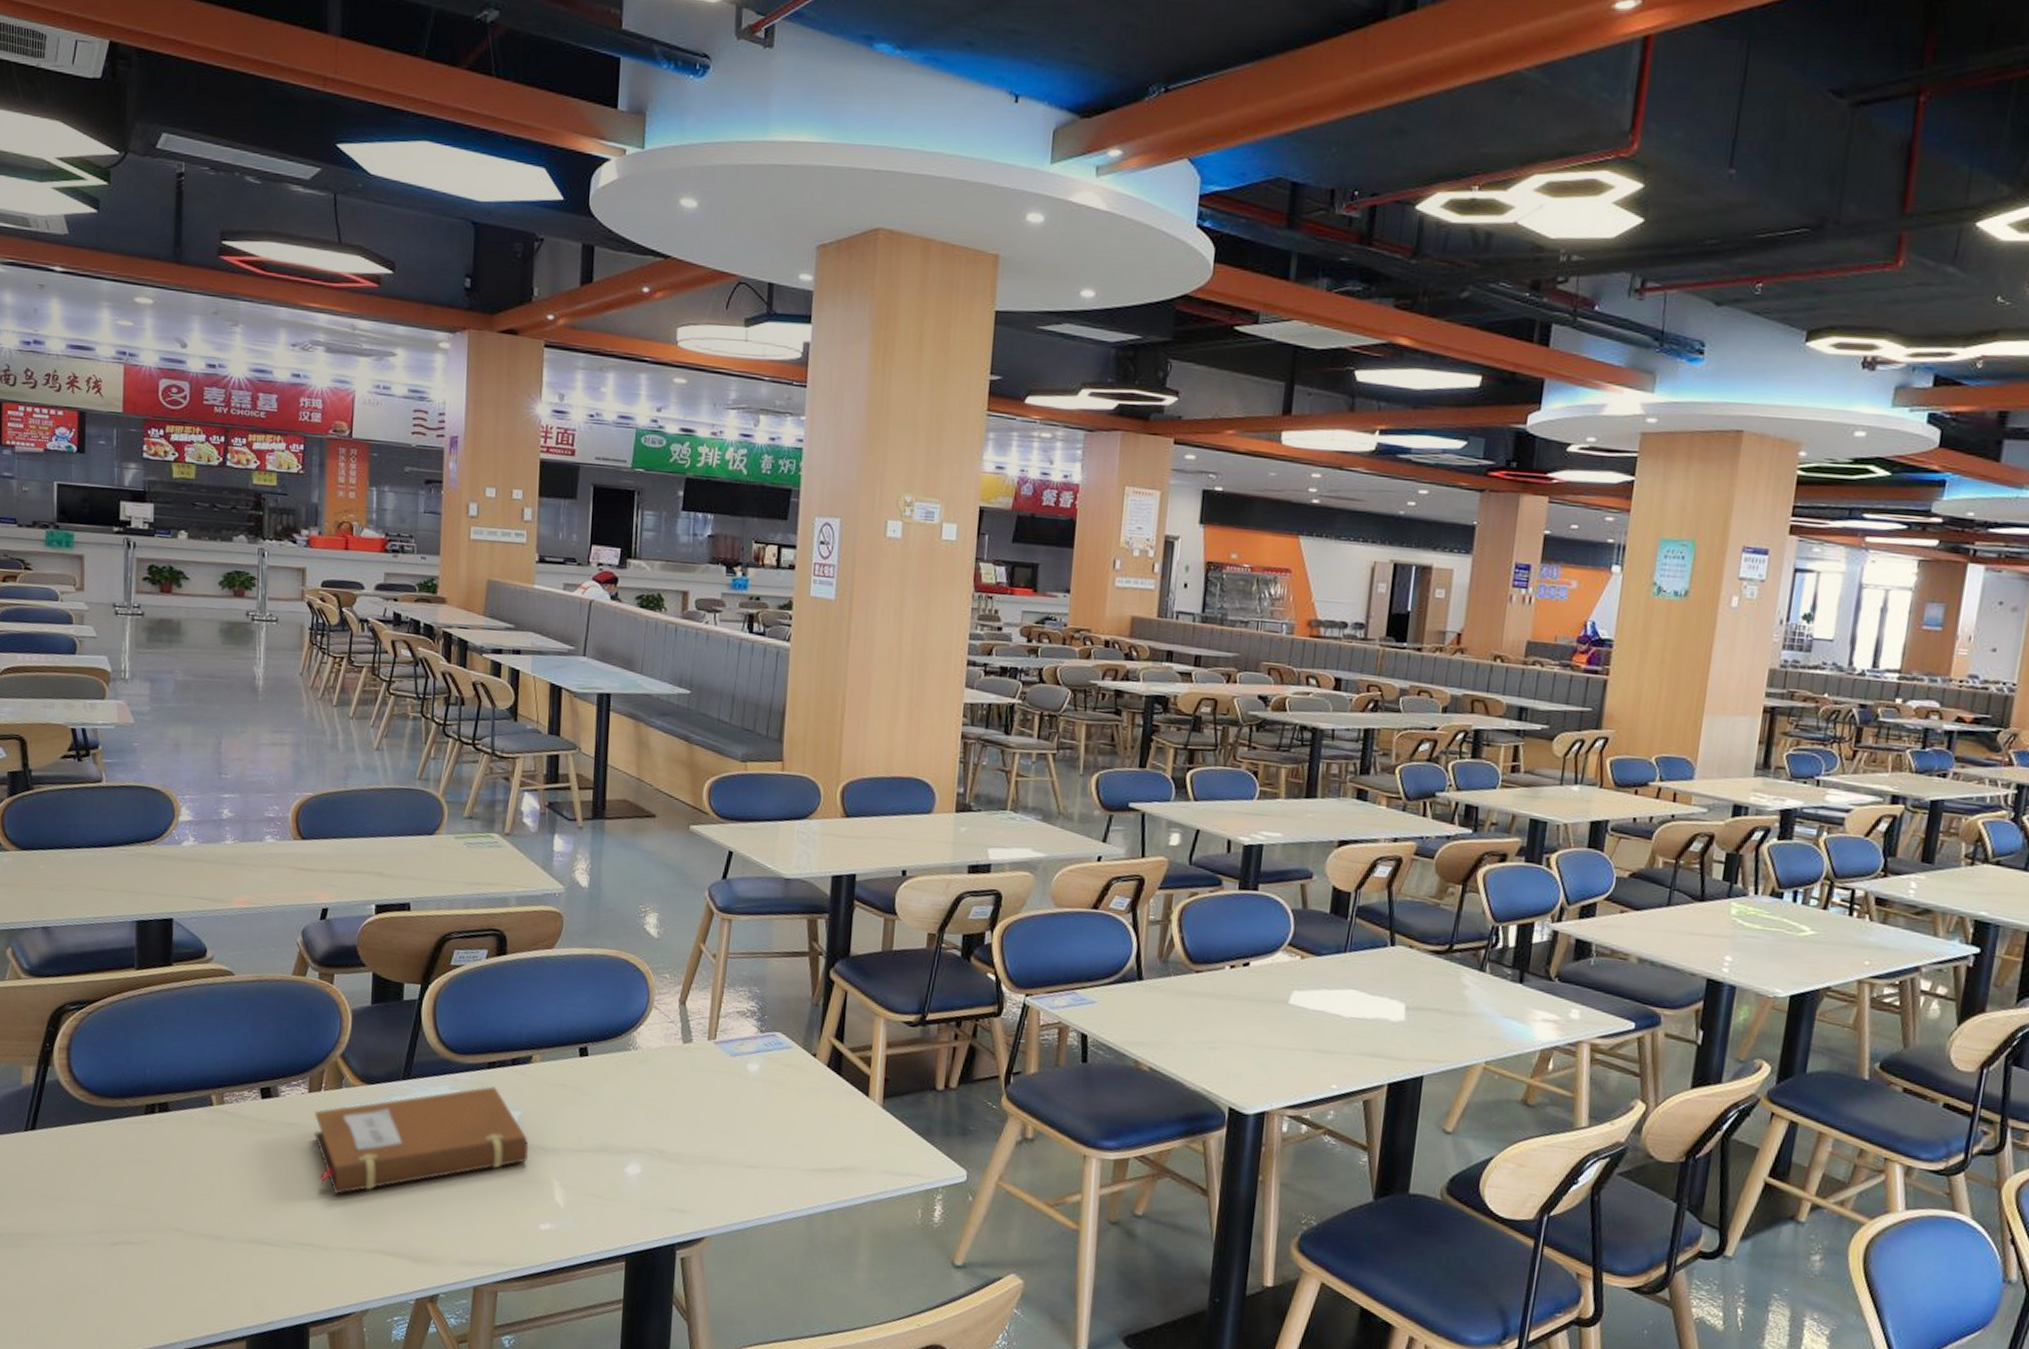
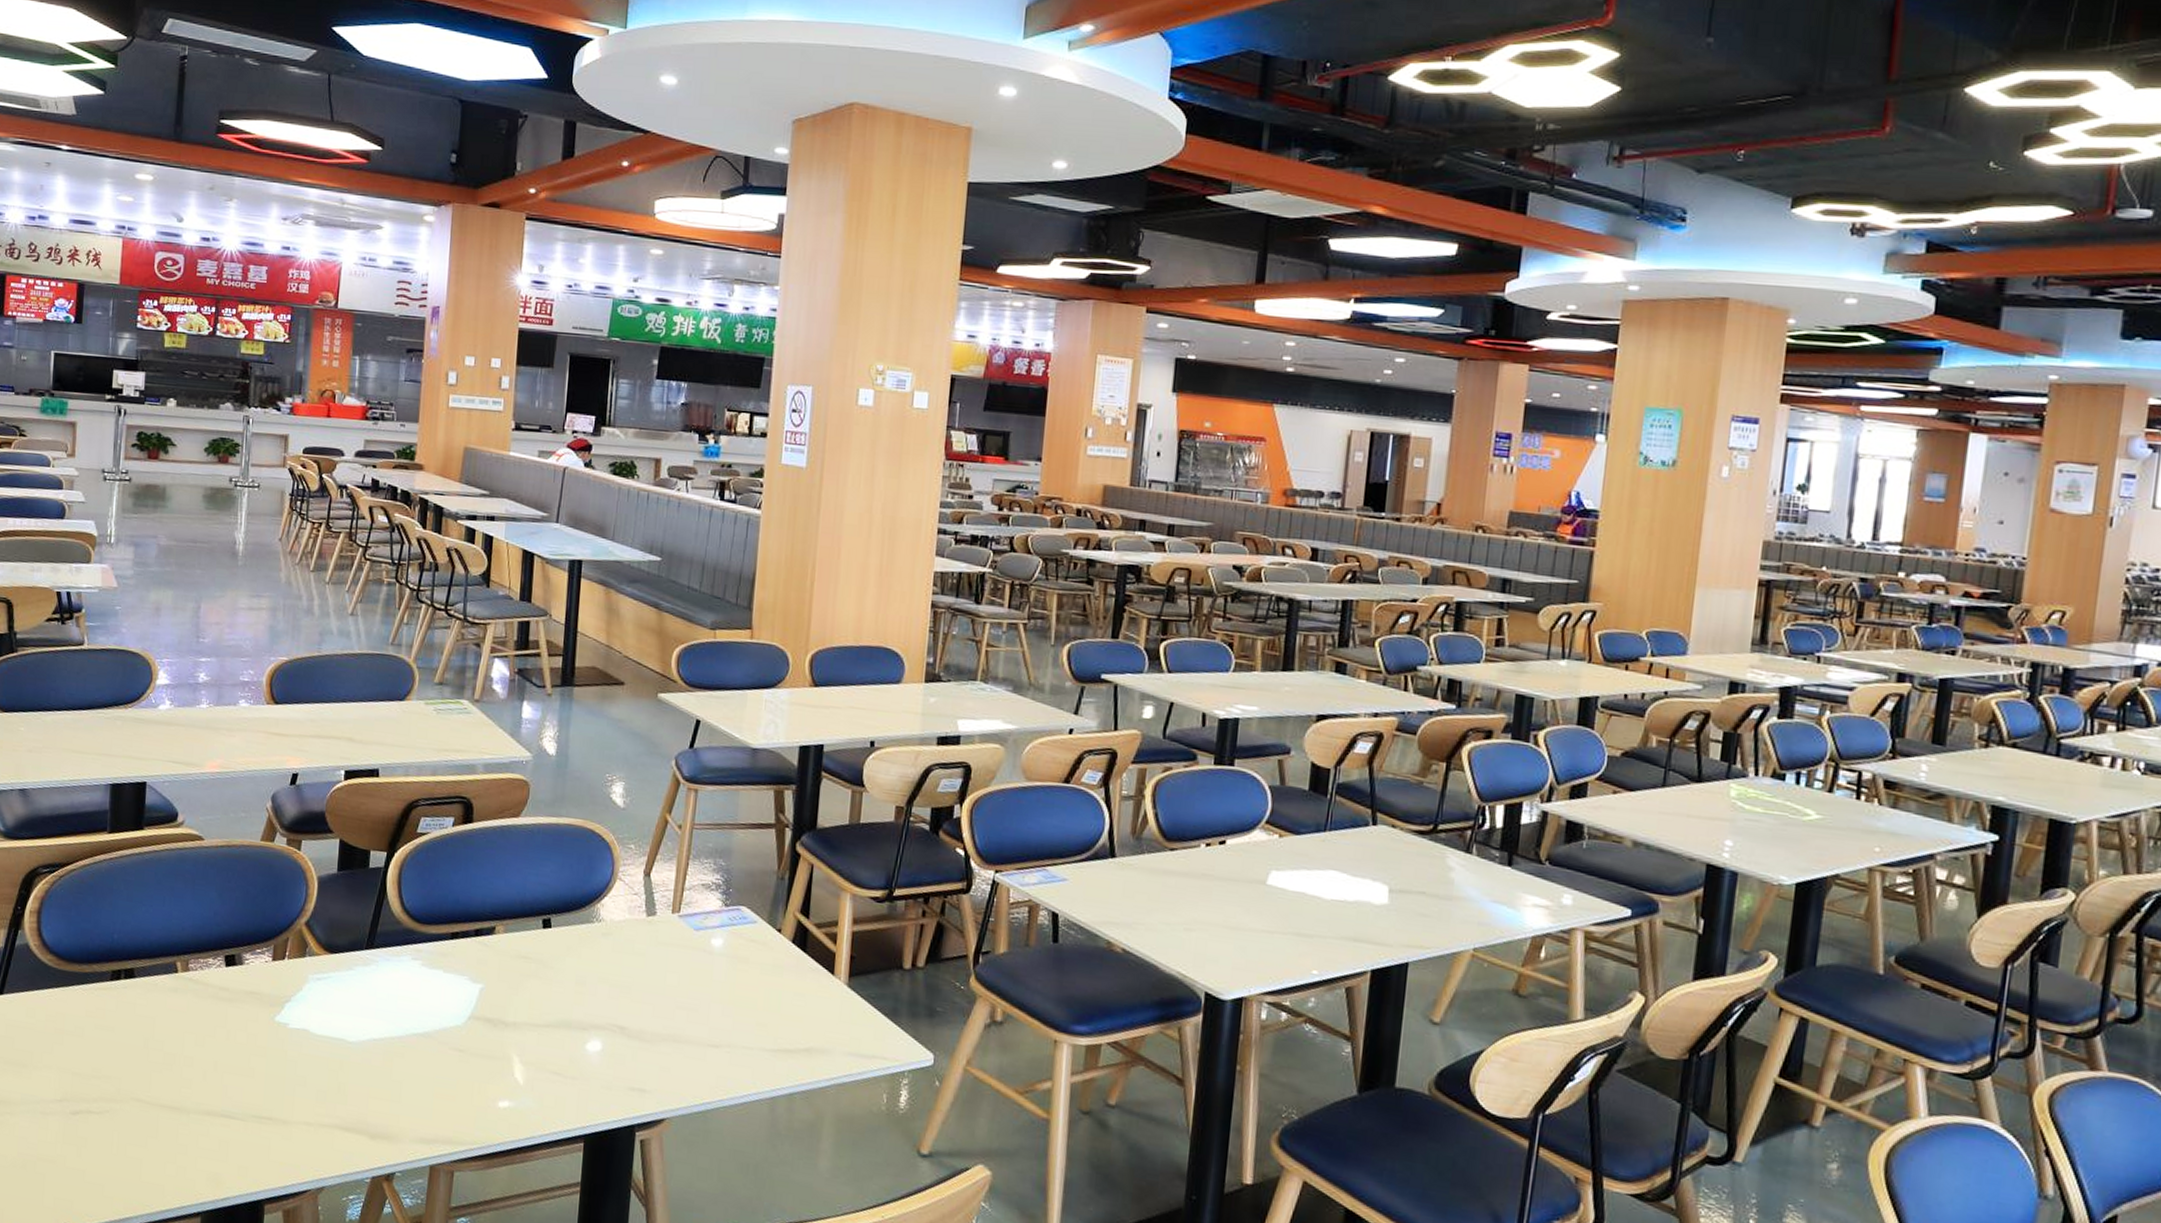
notebook: present [314,1086,529,1195] -> none [276,957,489,1067]

